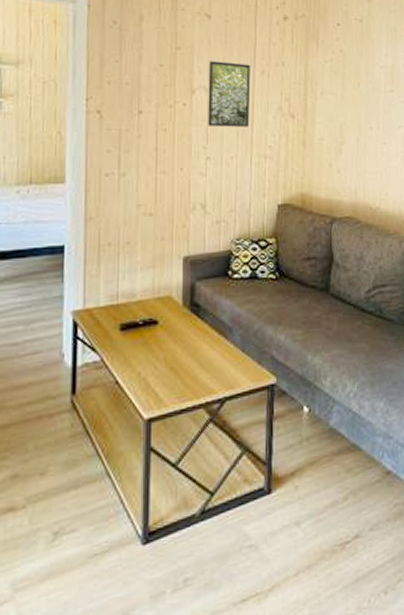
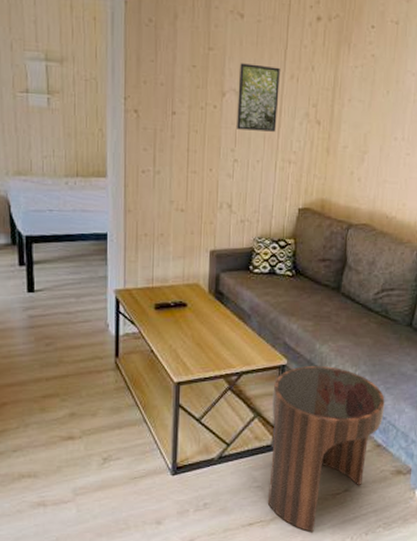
side table: none [262,380,390,600] -> present [267,366,385,532]

